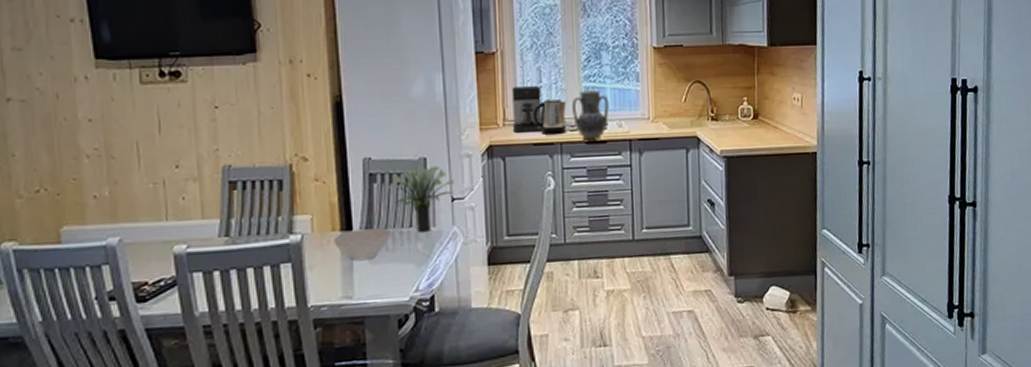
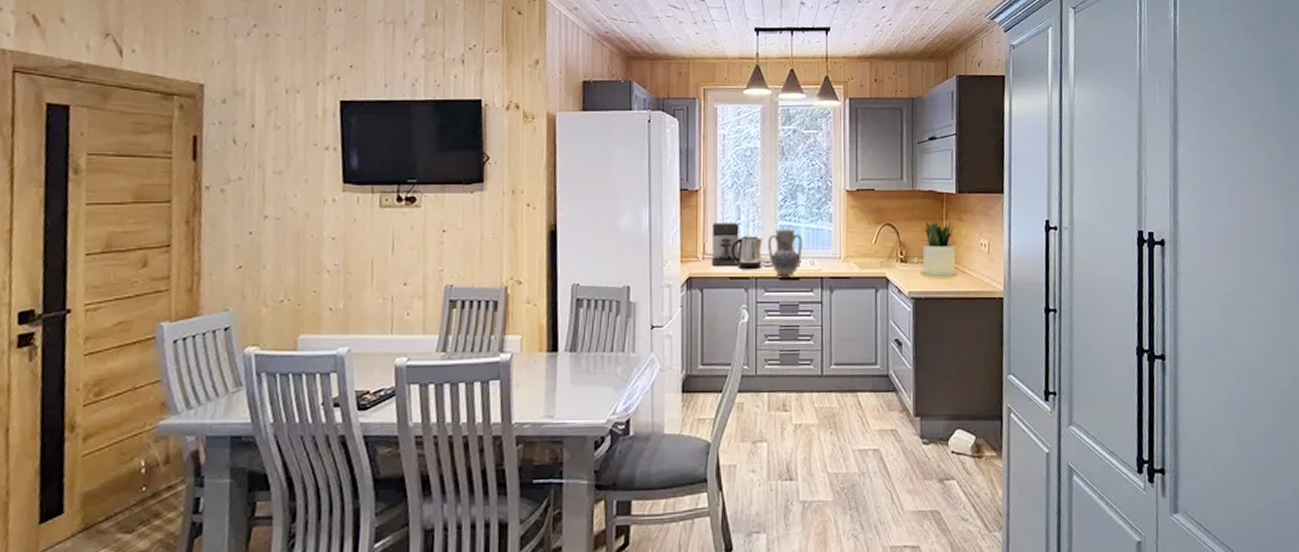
bowl: present [333,228,390,261] -> none [540,351,593,382]
flower arrangement: present [389,163,454,233] -> none [594,291,654,358]
planter: none [731,75,771,137] -> present [919,220,958,279]

